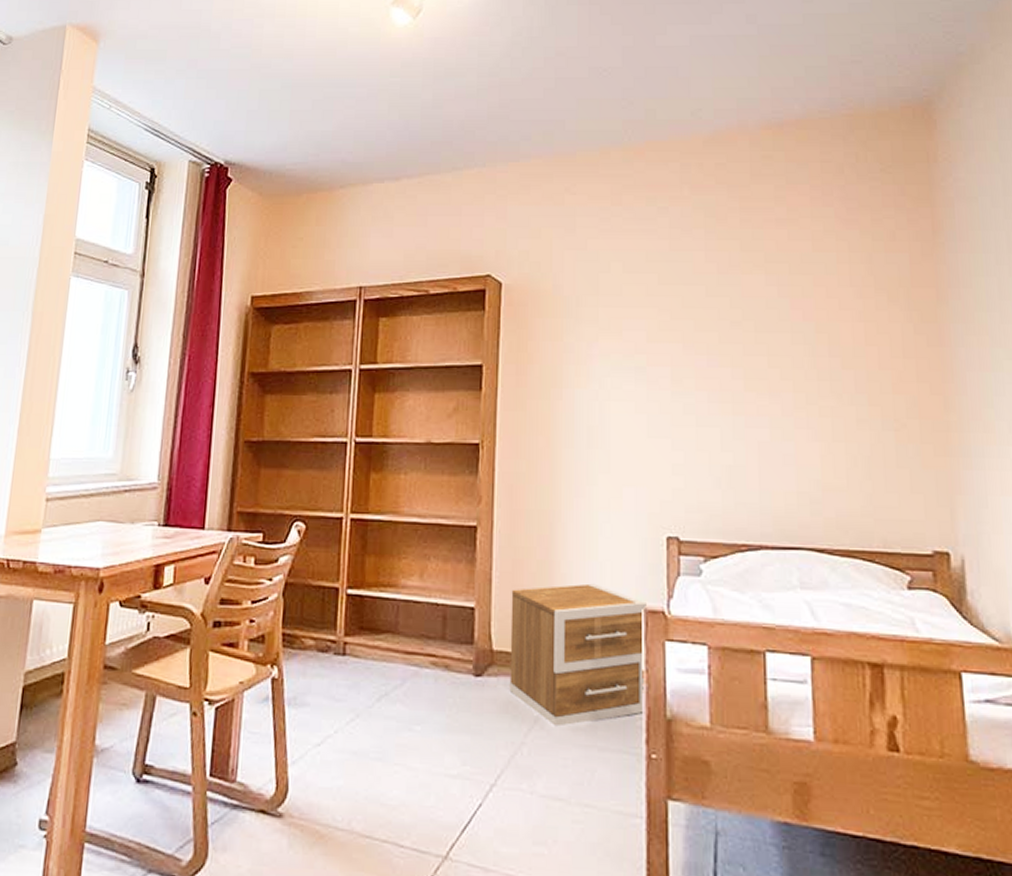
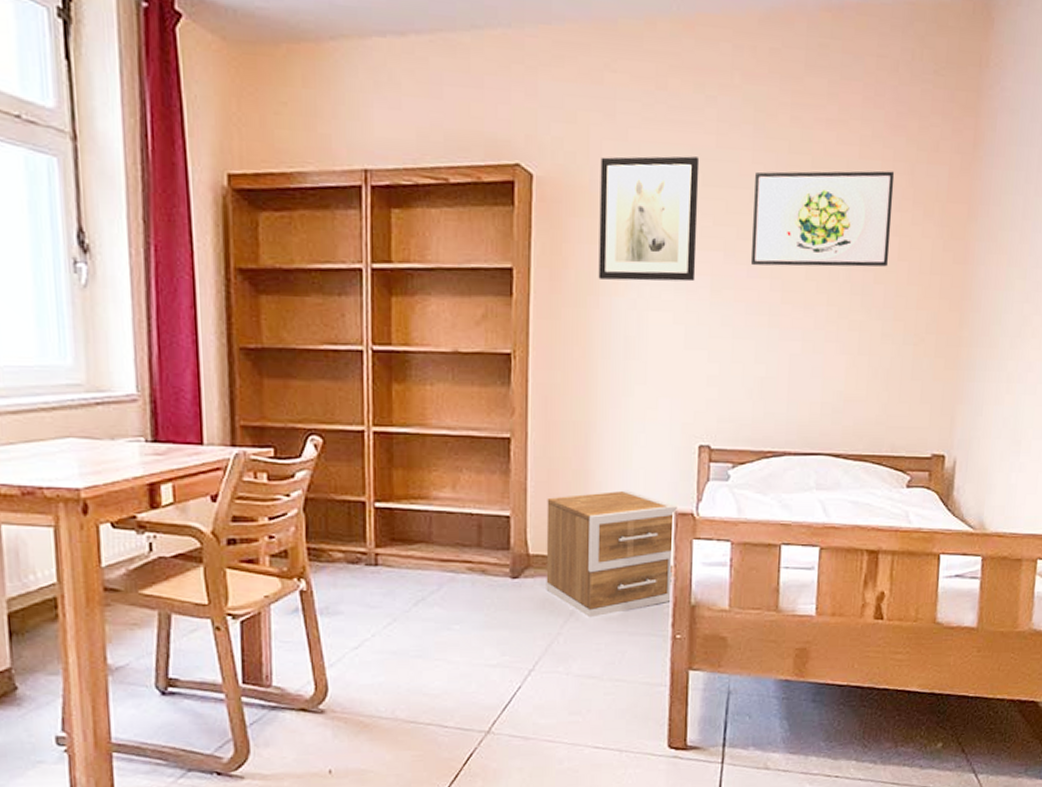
wall art: none [561,259,656,373] -> present [598,156,700,282]
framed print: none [709,261,856,356] -> present [751,170,895,267]

